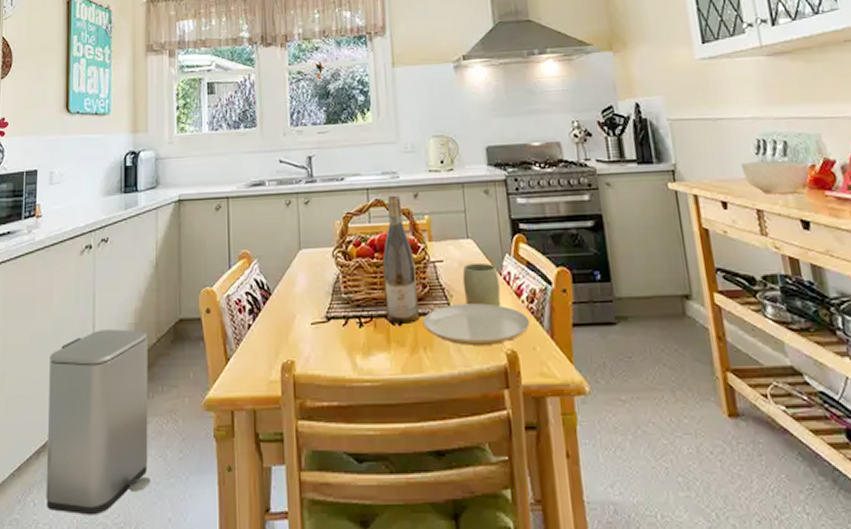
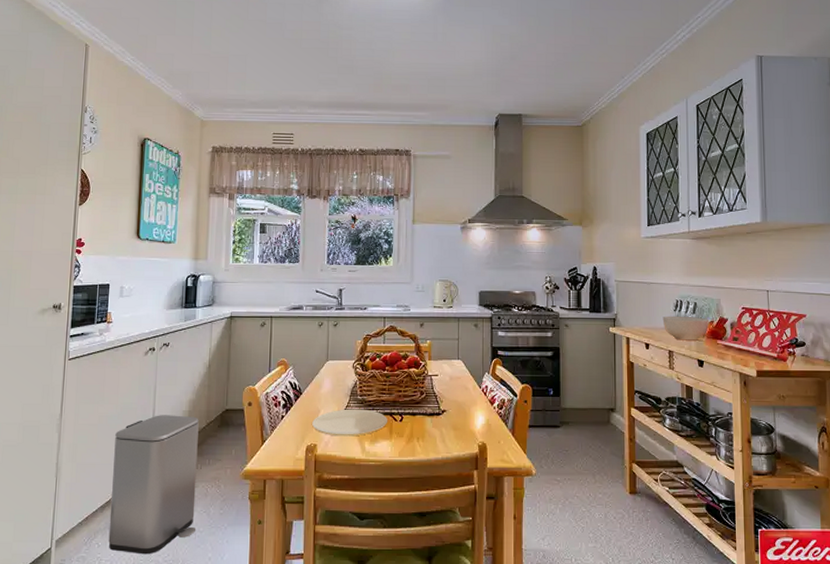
plate: none [287,311,384,349] -> present [312,409,388,437]
wine bottle: present [382,195,419,324] -> none [391,323,416,420]
plate: present [422,303,530,345] -> none [418,407,498,438]
mug: present [462,262,501,306] -> none [451,378,479,410]

